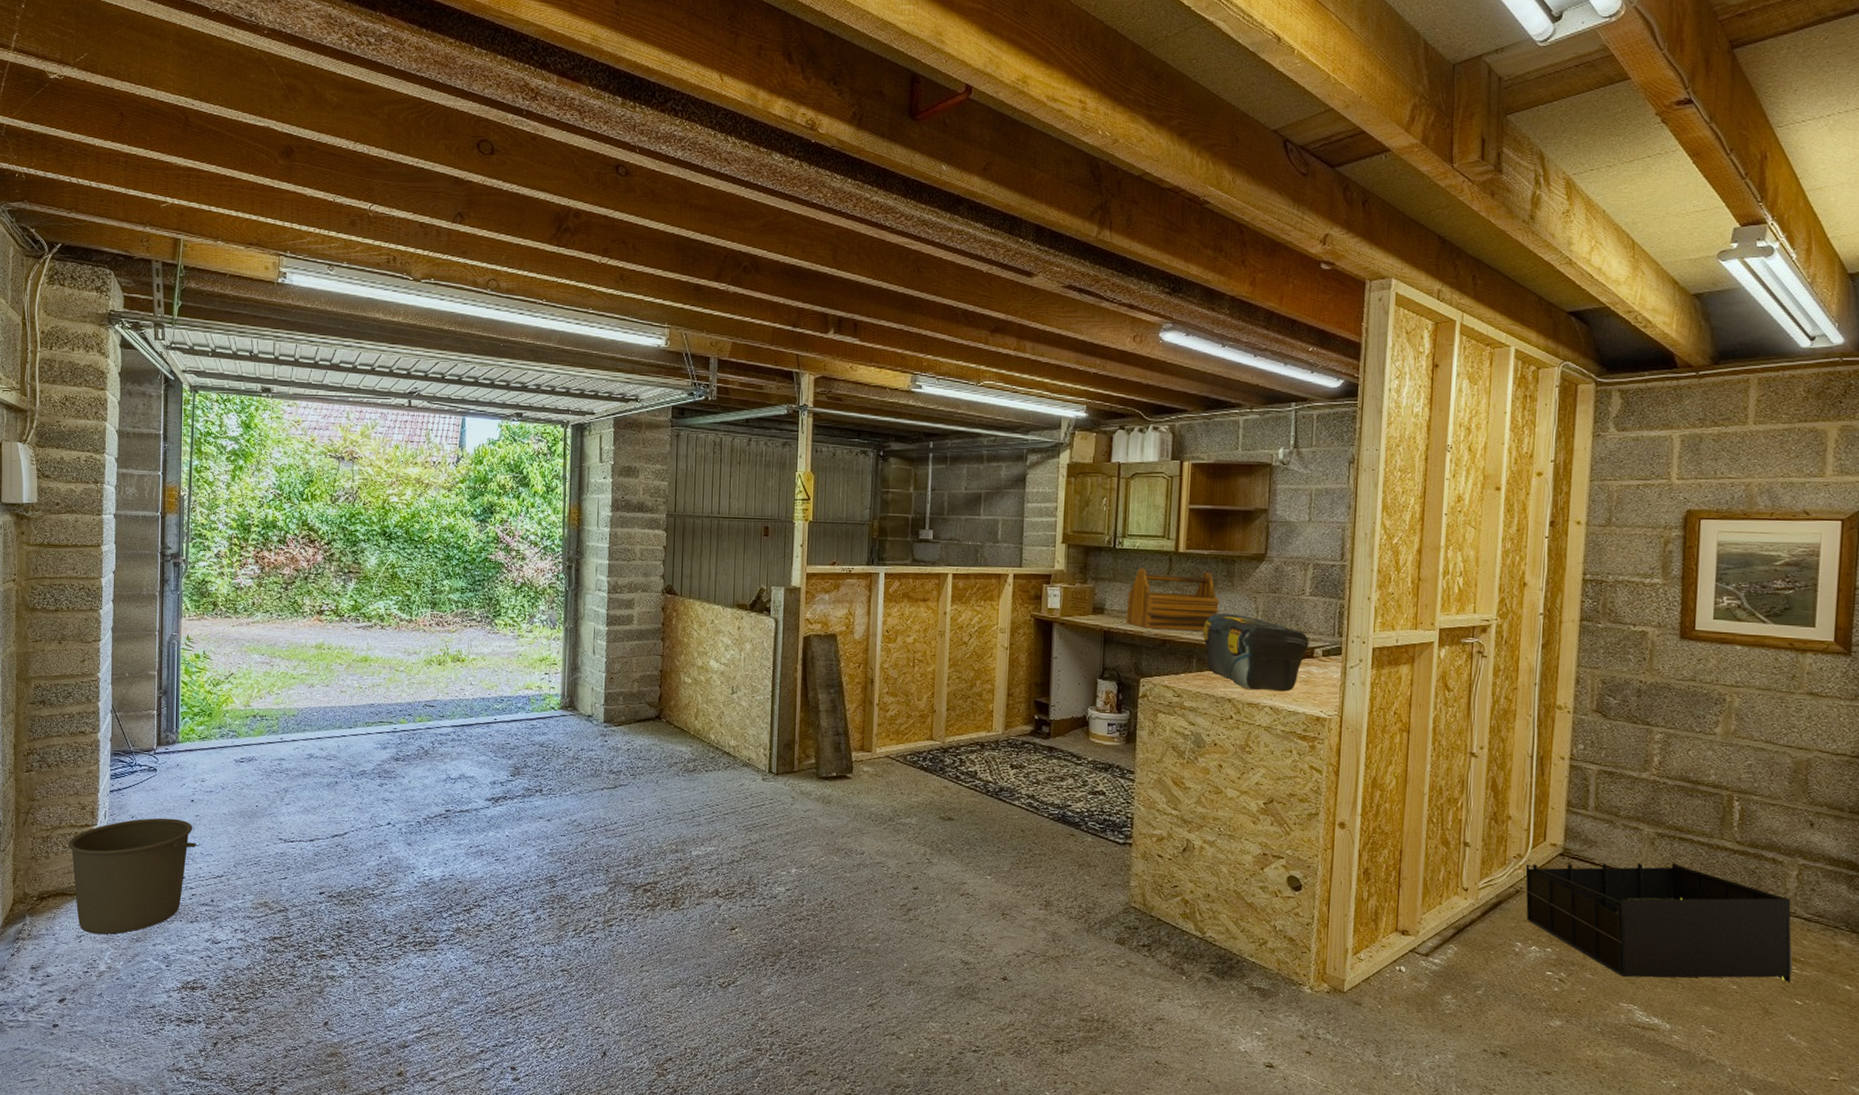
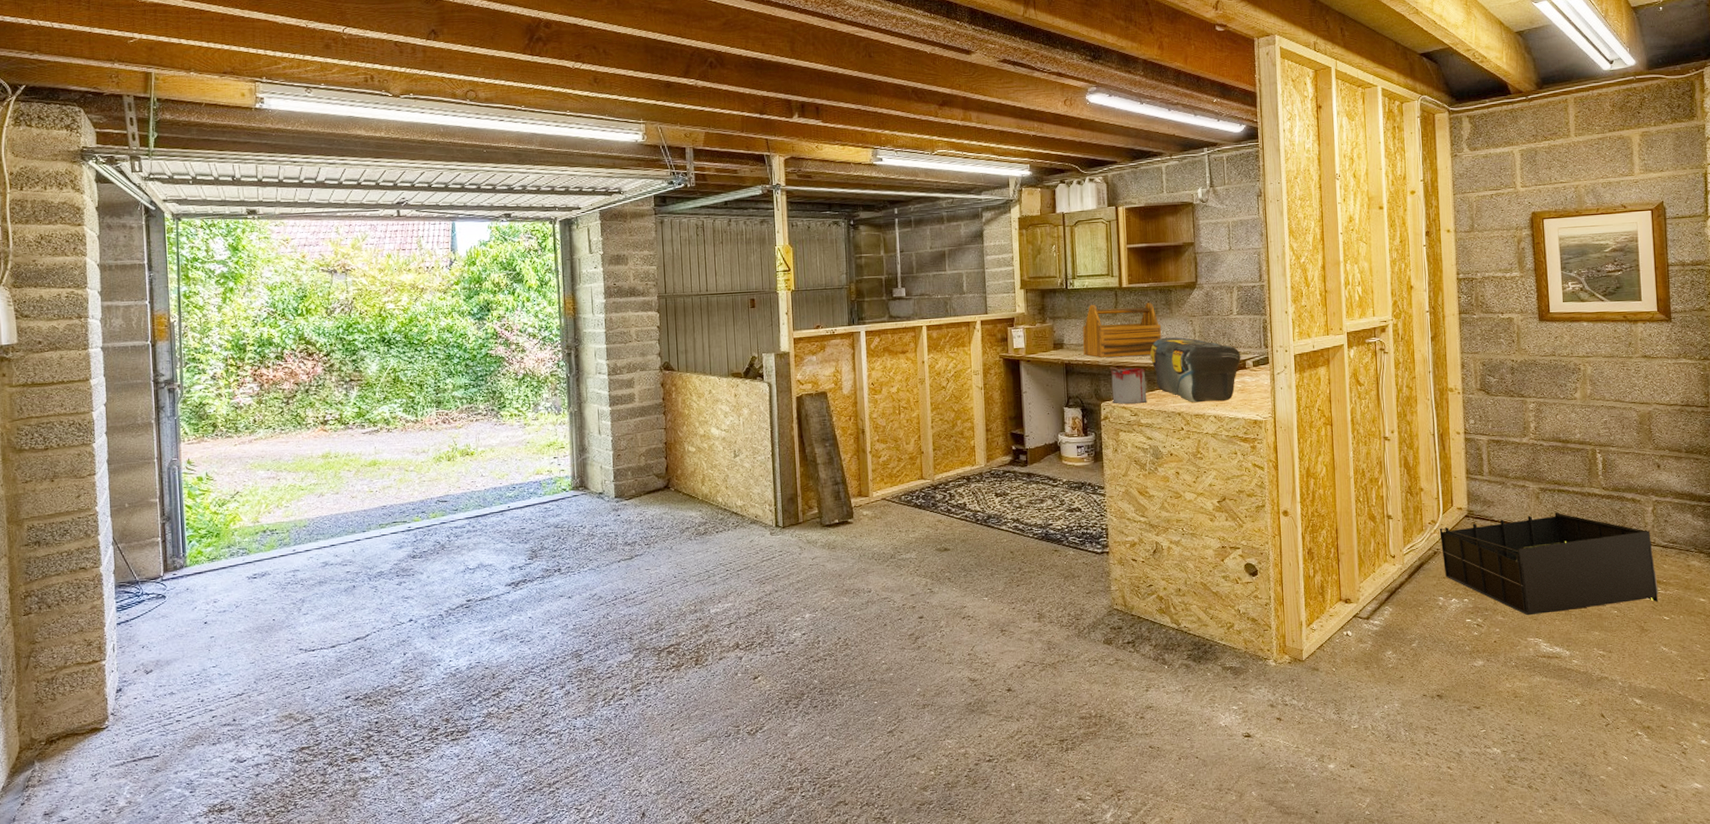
bucket: present [68,818,196,935] -> none [75,642,213,771]
paint can: none [1154,639,1196,685] -> present [1109,366,1147,405]

